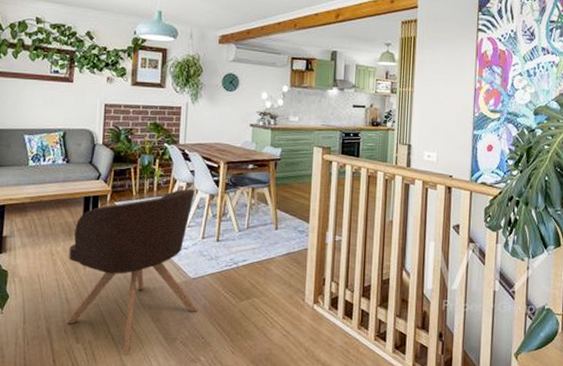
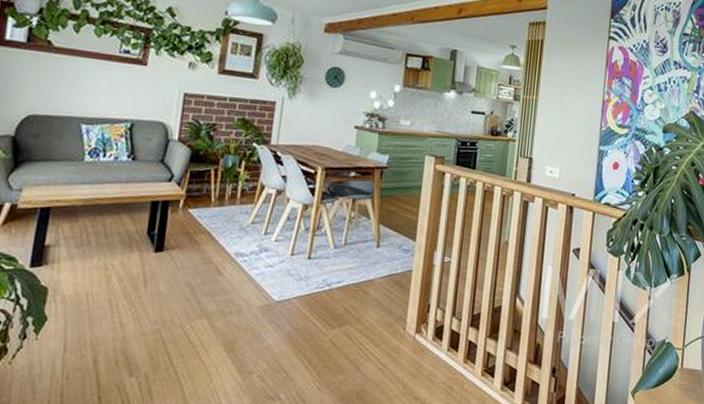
armchair: present [65,189,199,354] -> none [117,197,286,390]

